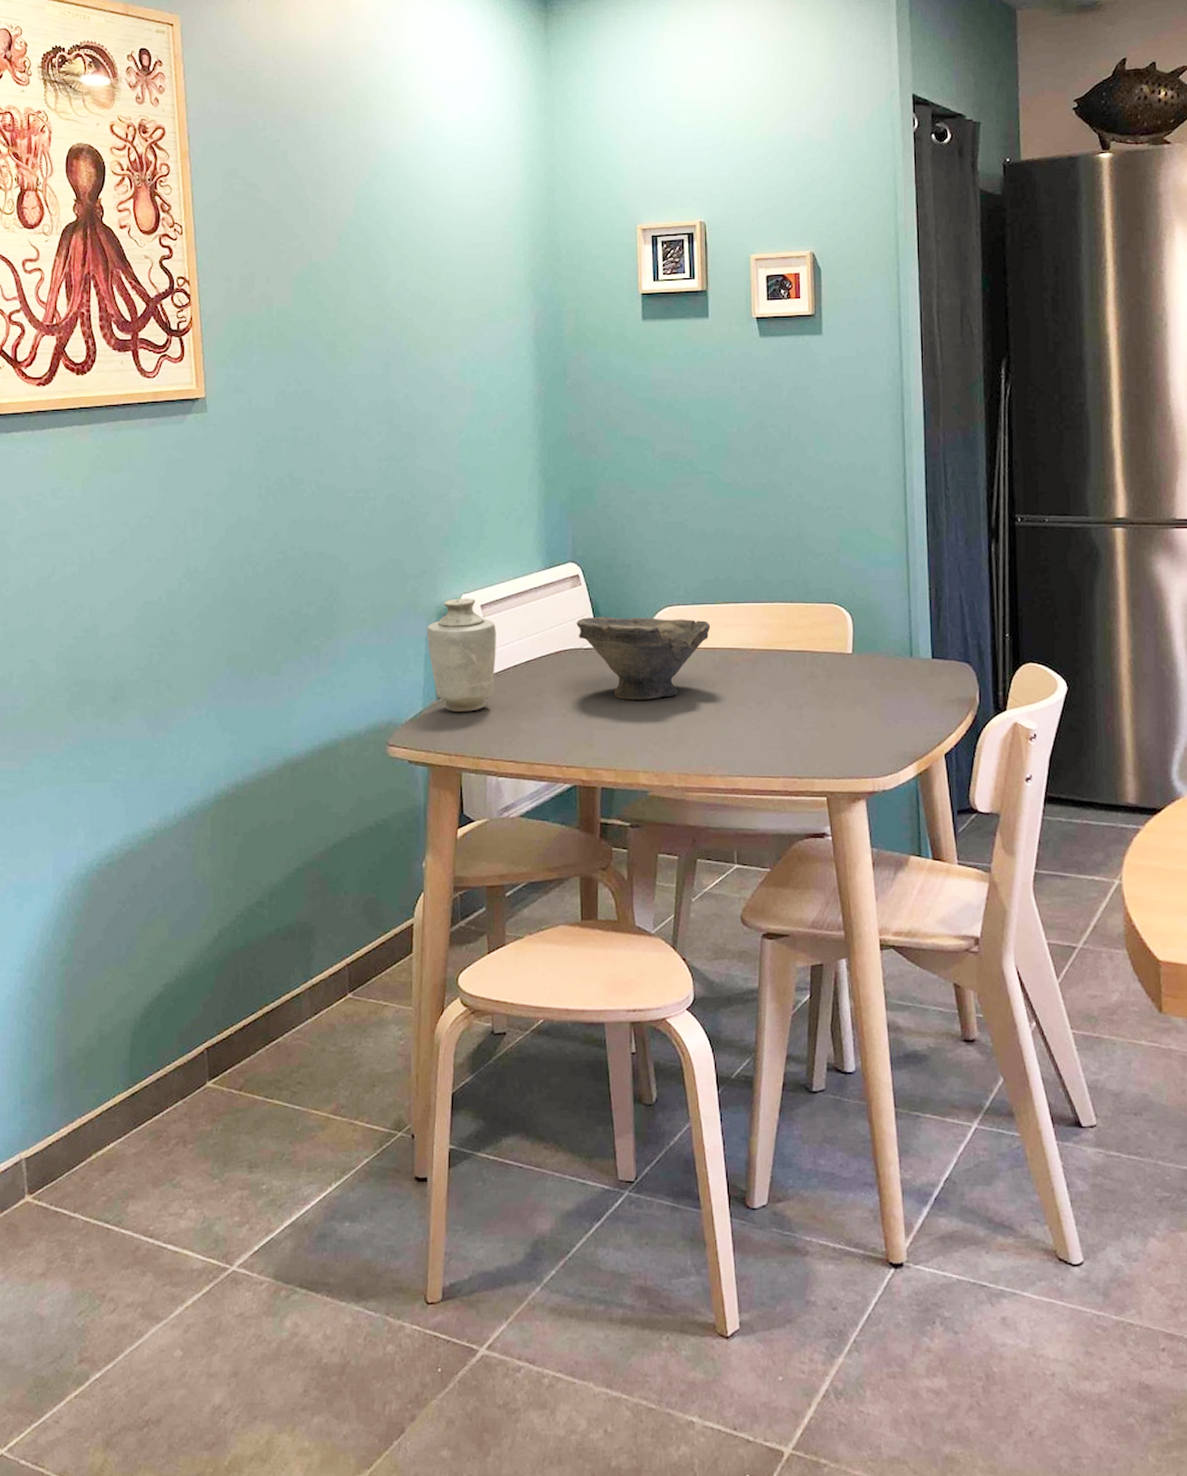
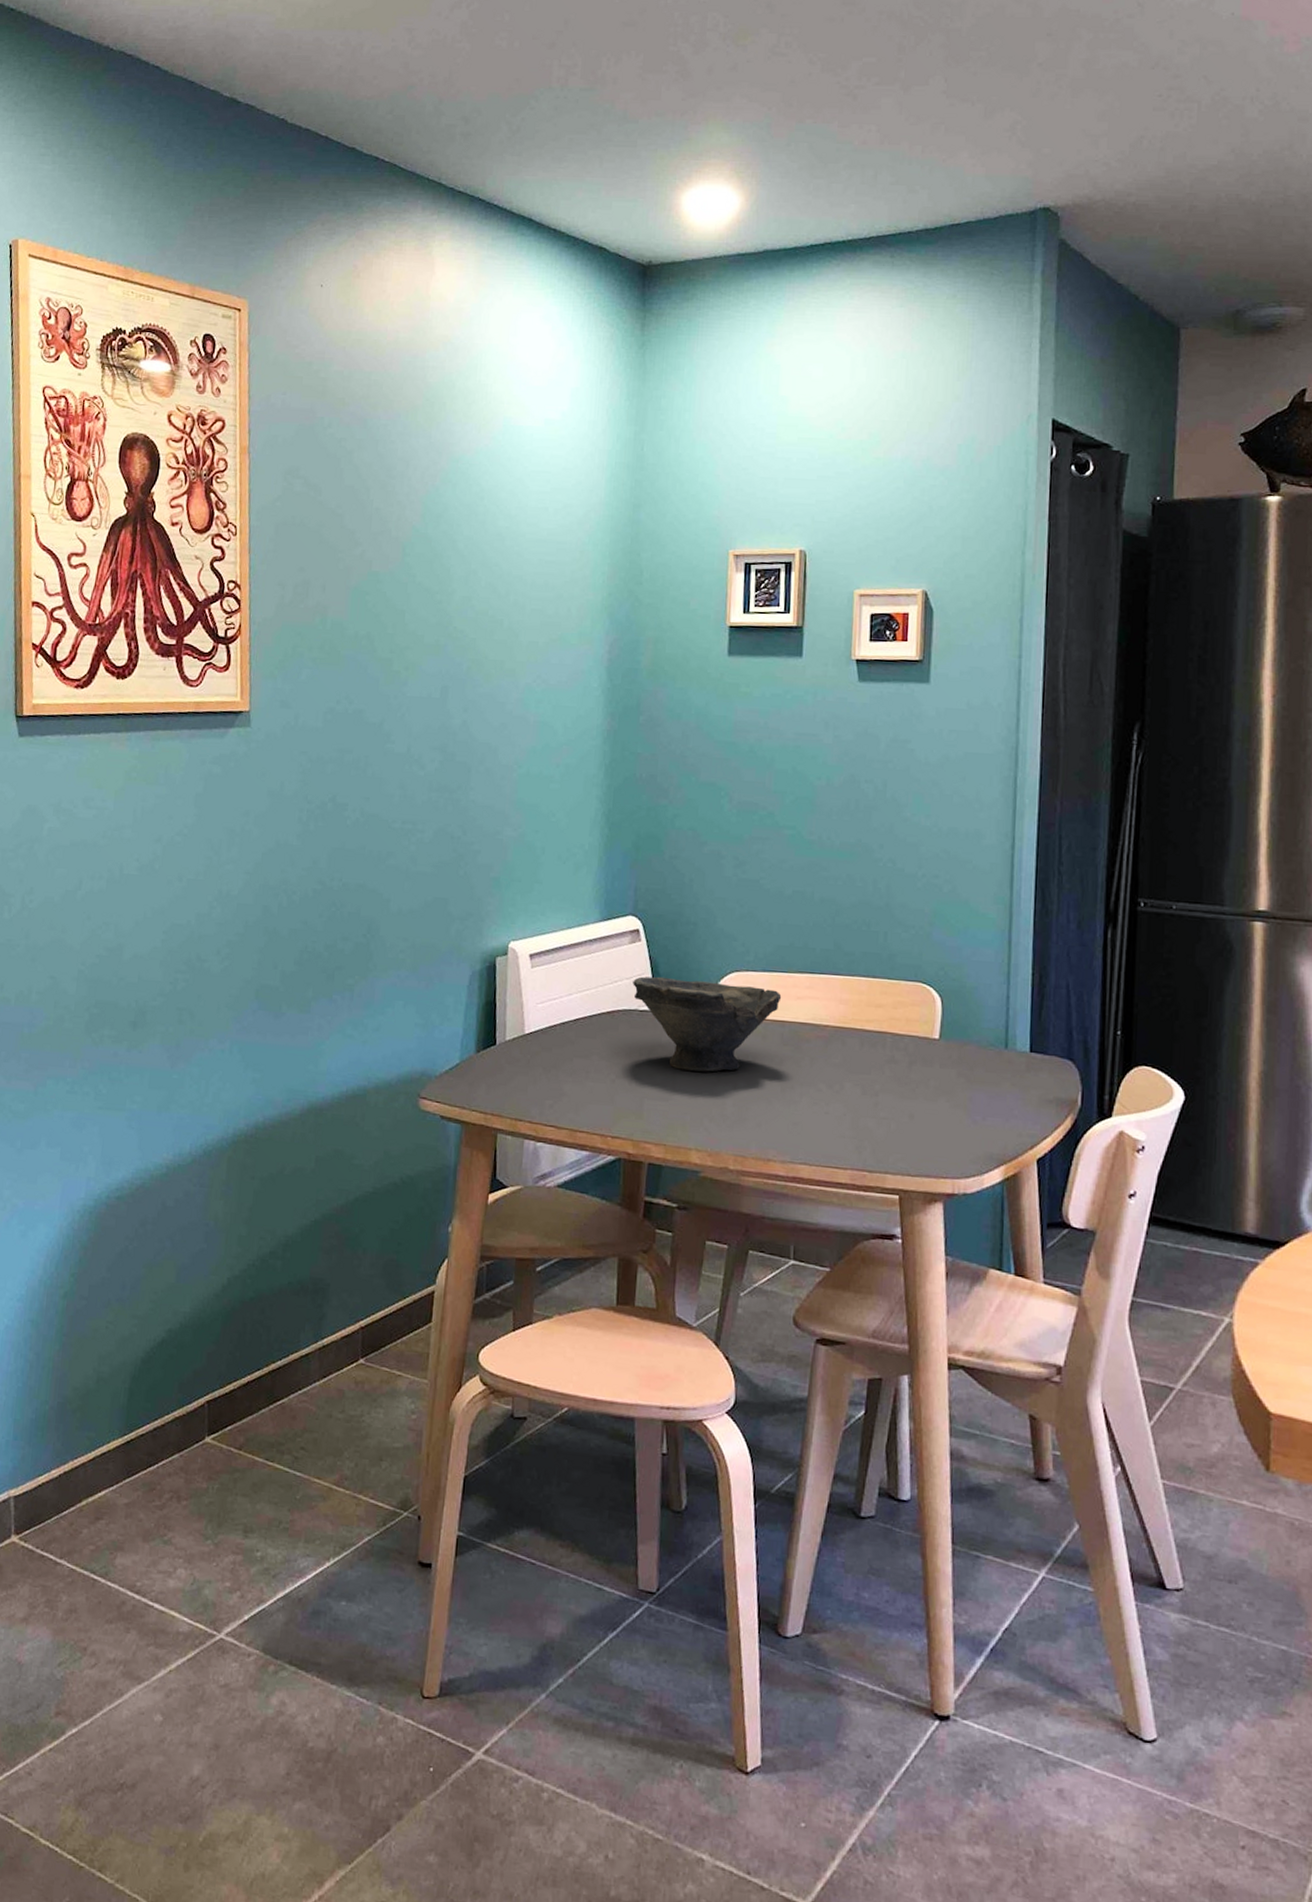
vase: present [426,598,496,711] -> none [469,945,545,1069]

